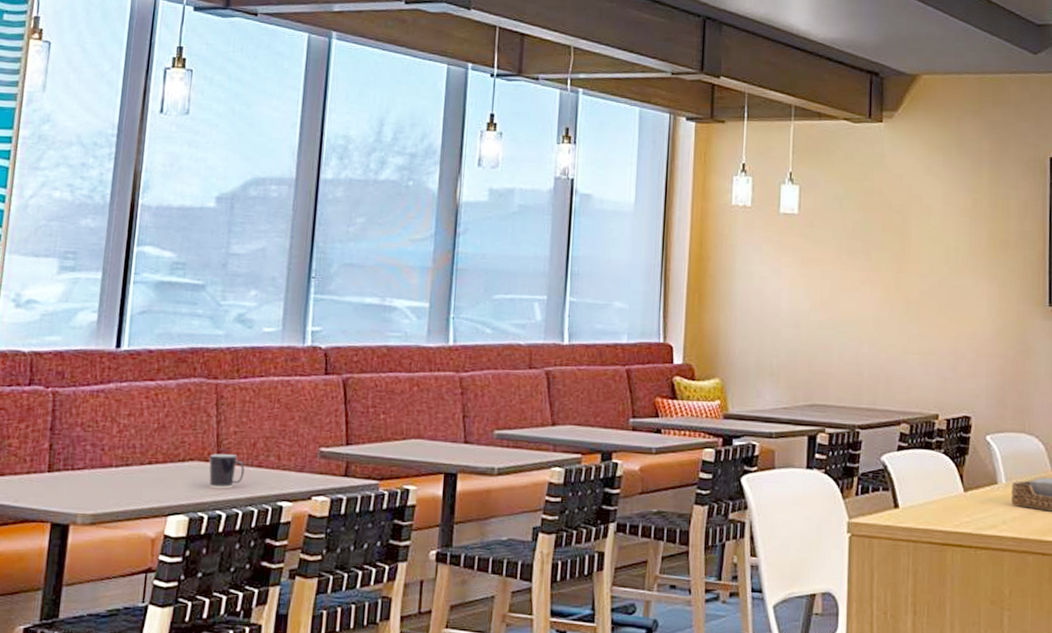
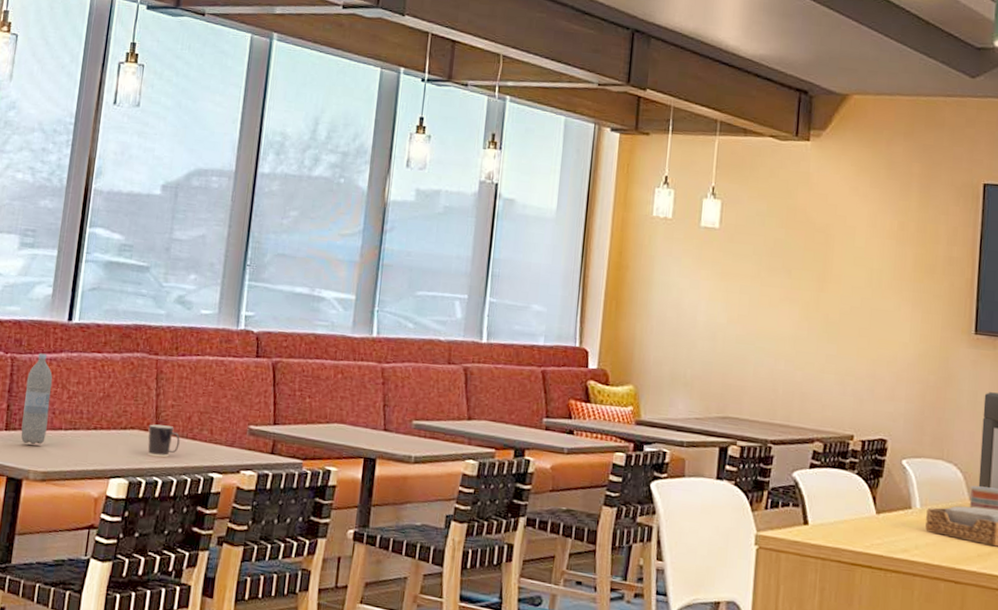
water bottle: none [66,385,101,486] -> present [21,353,53,445]

